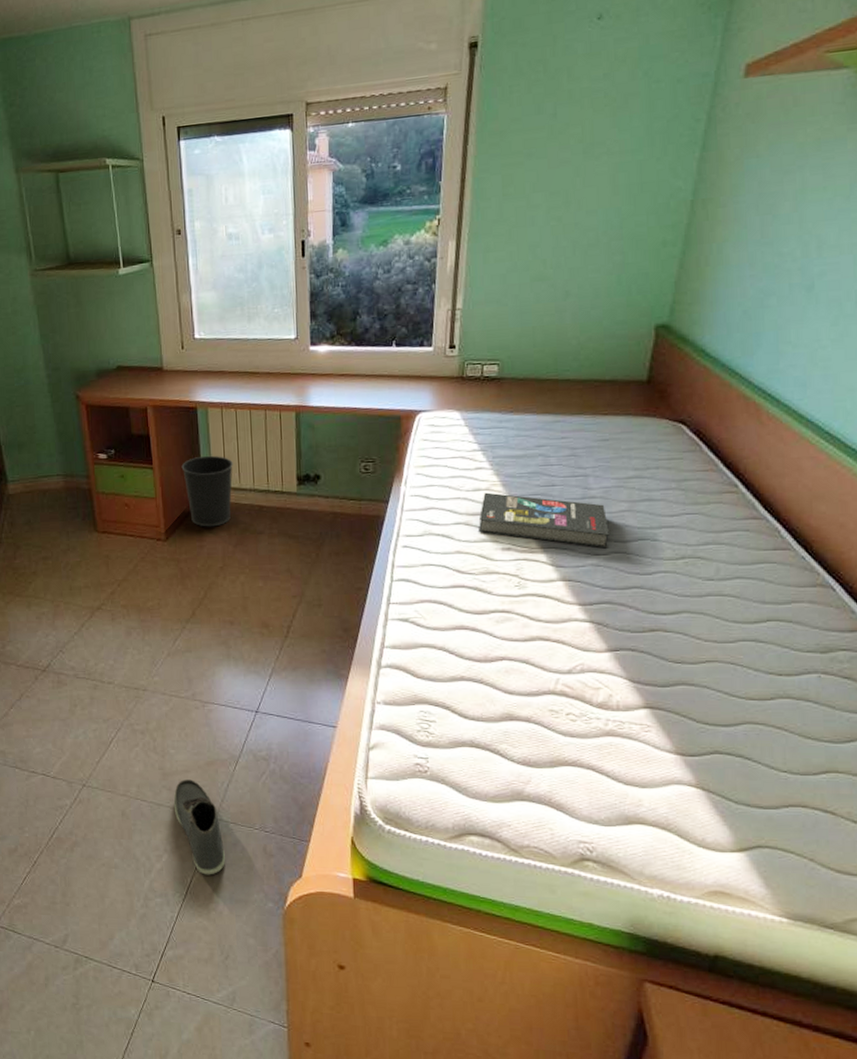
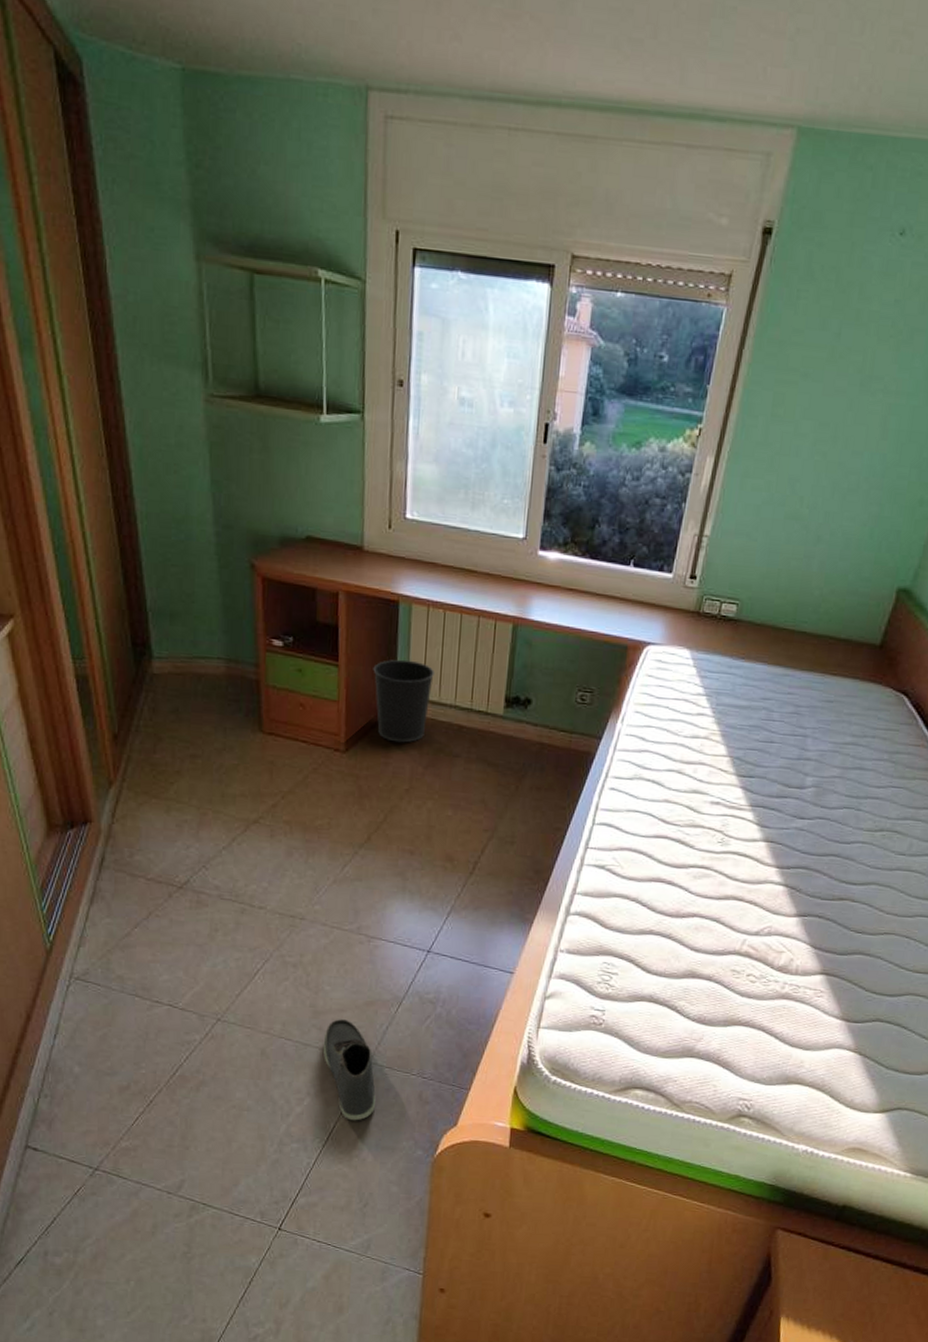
book: present [478,492,611,549] -> none [689,741,819,813]

